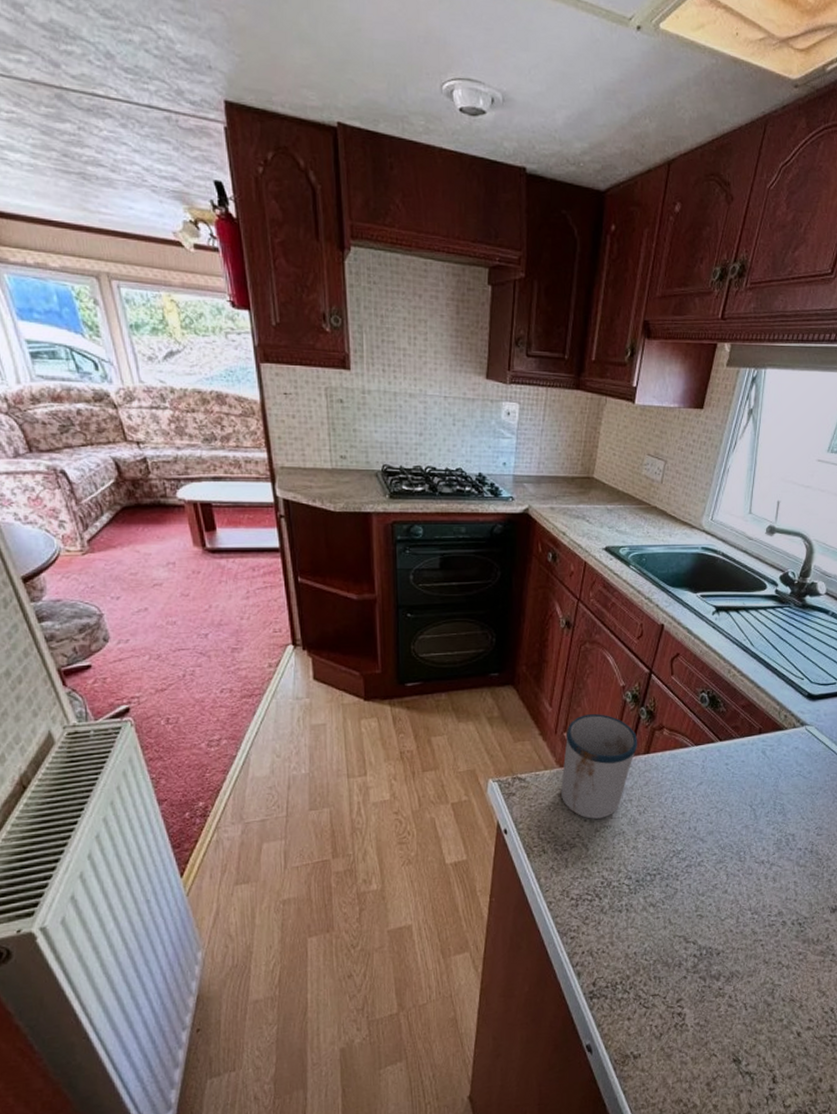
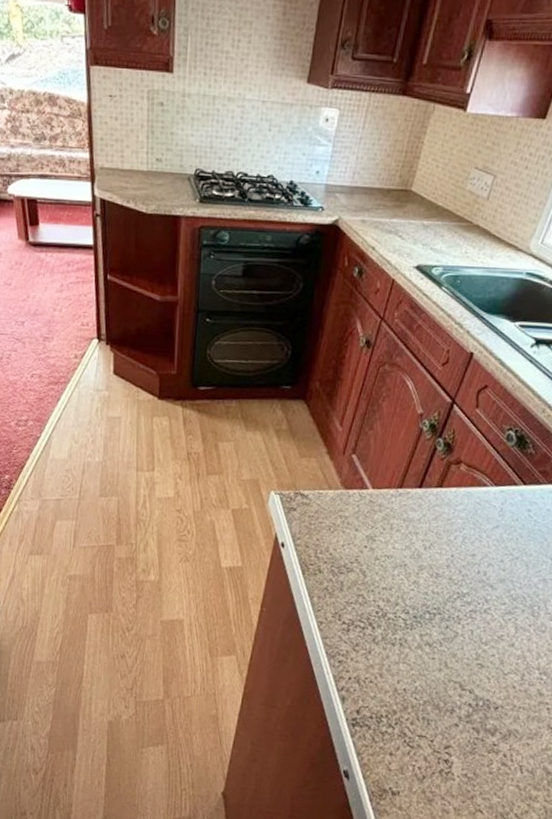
mug: present [561,714,638,819] -> none [343,438,431,547]

